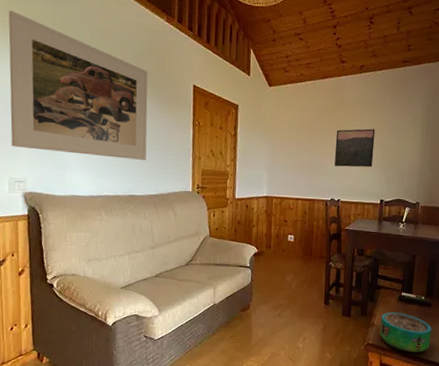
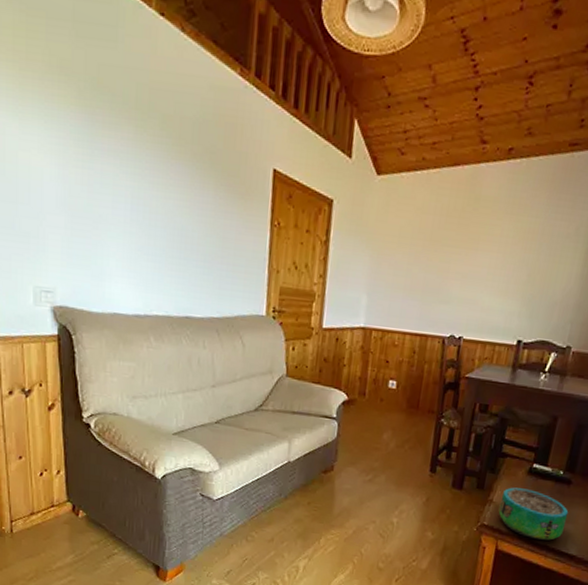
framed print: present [8,10,148,160] -> none [28,54,213,271]
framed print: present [335,128,376,168] -> none [459,240,521,295]

